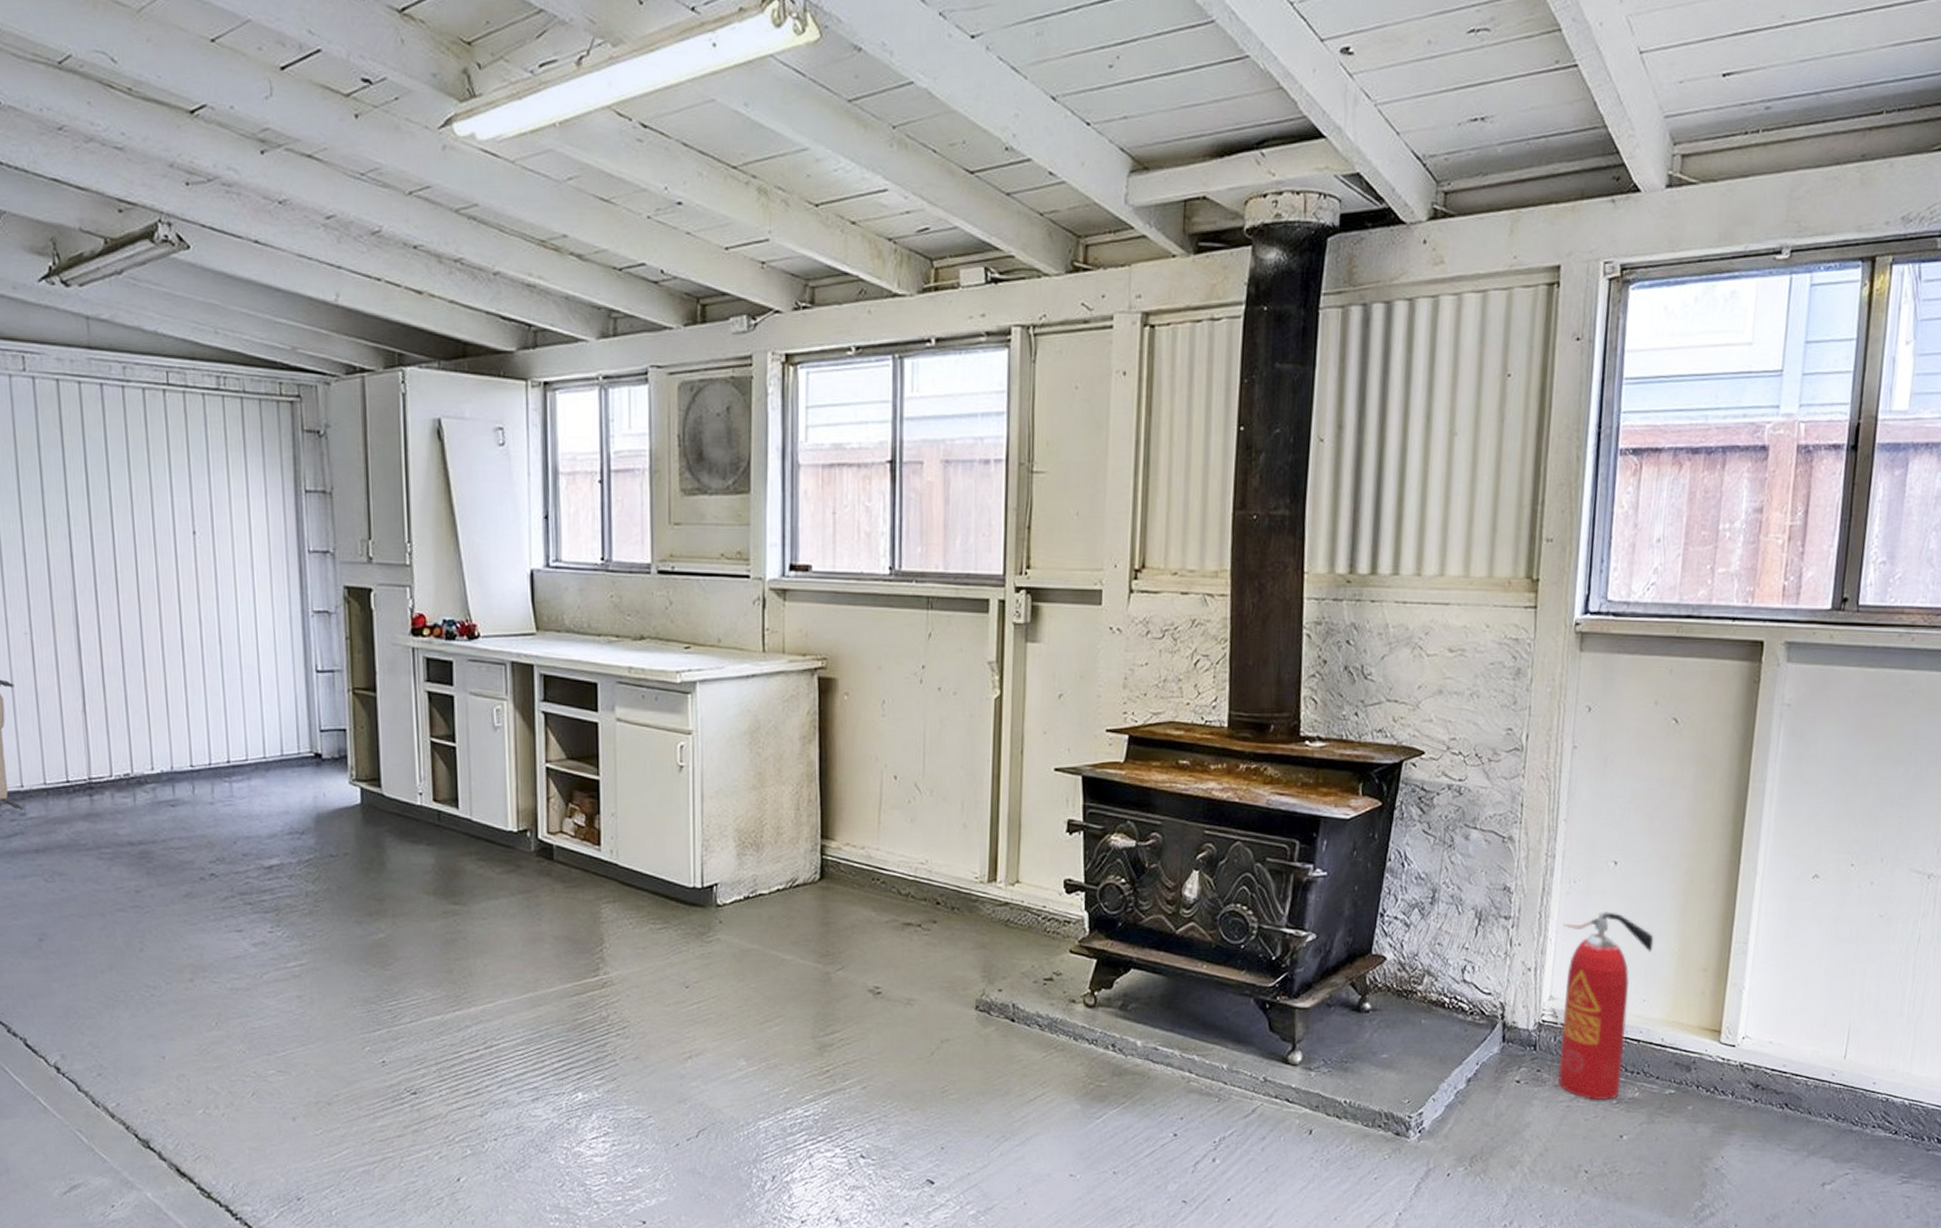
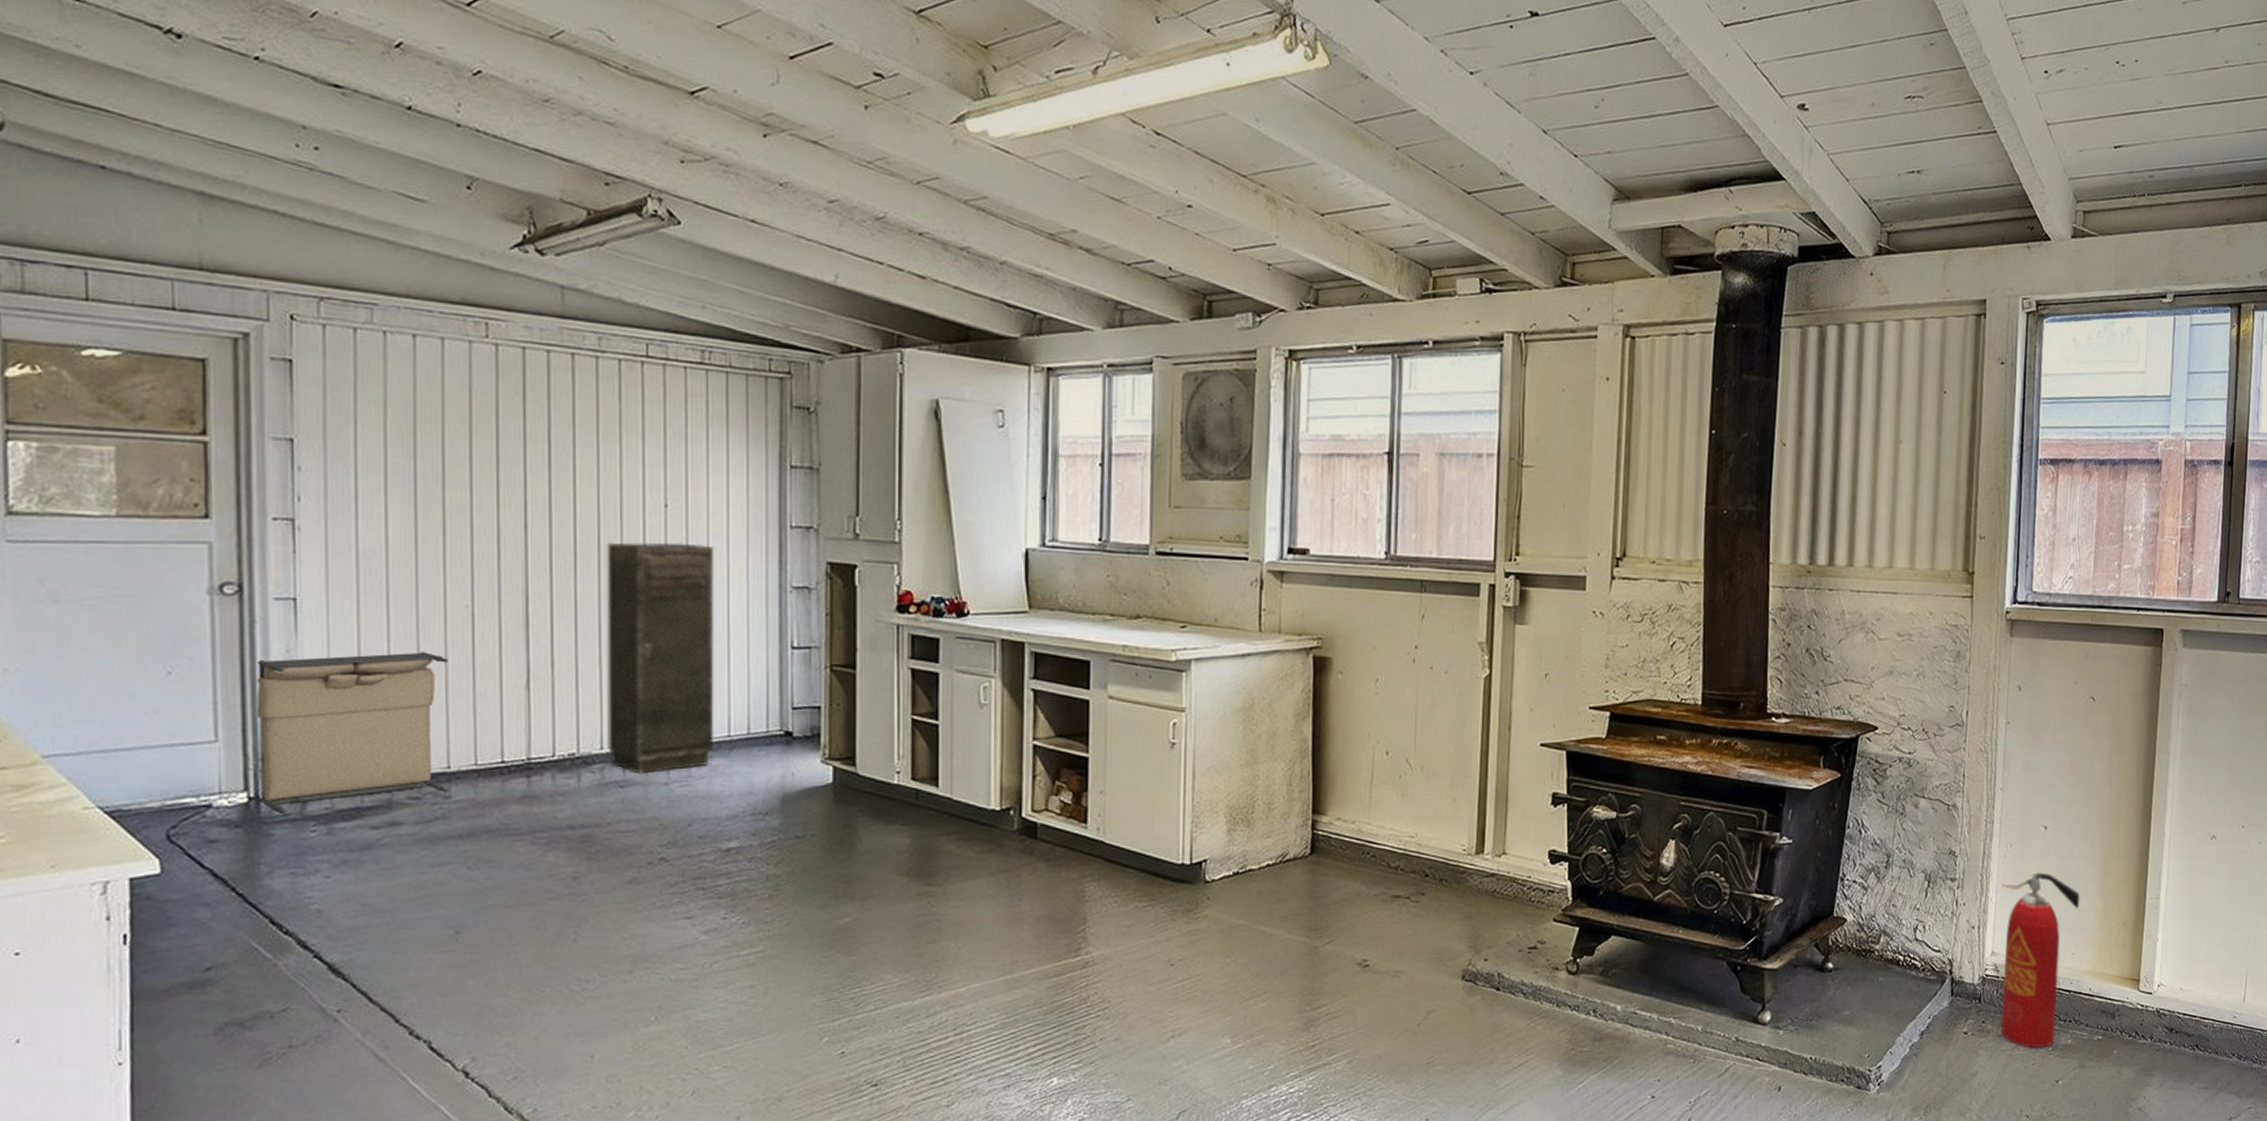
storage cabinet: none [144,569,251,794] -> present [607,542,715,774]

